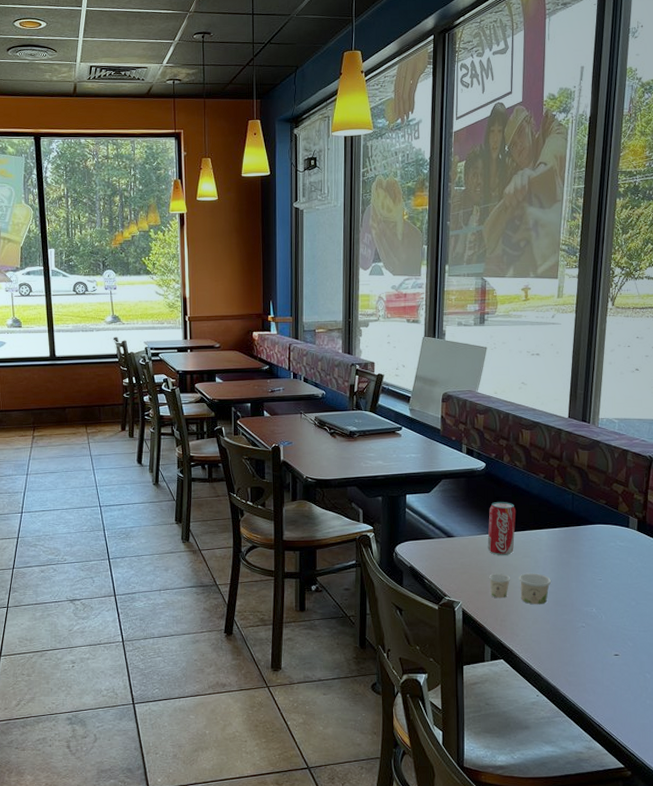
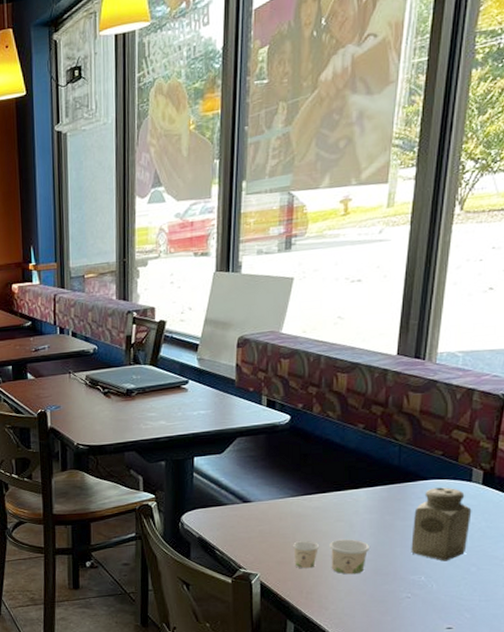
beverage can: present [487,502,516,556] -> none [291,459,328,521]
salt shaker: none [584,531,630,596] -> present [411,487,472,561]

